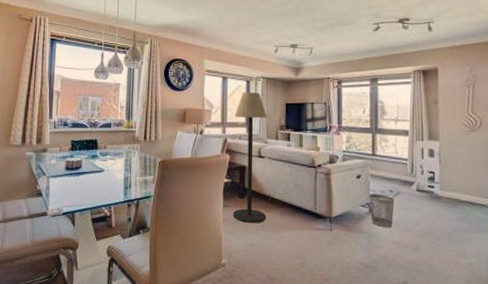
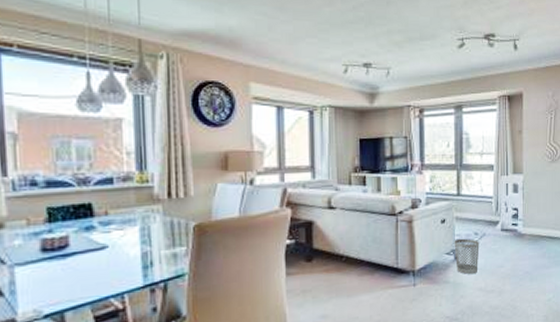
floor lamp: present [233,92,267,223] -> none [295,126,341,291]

